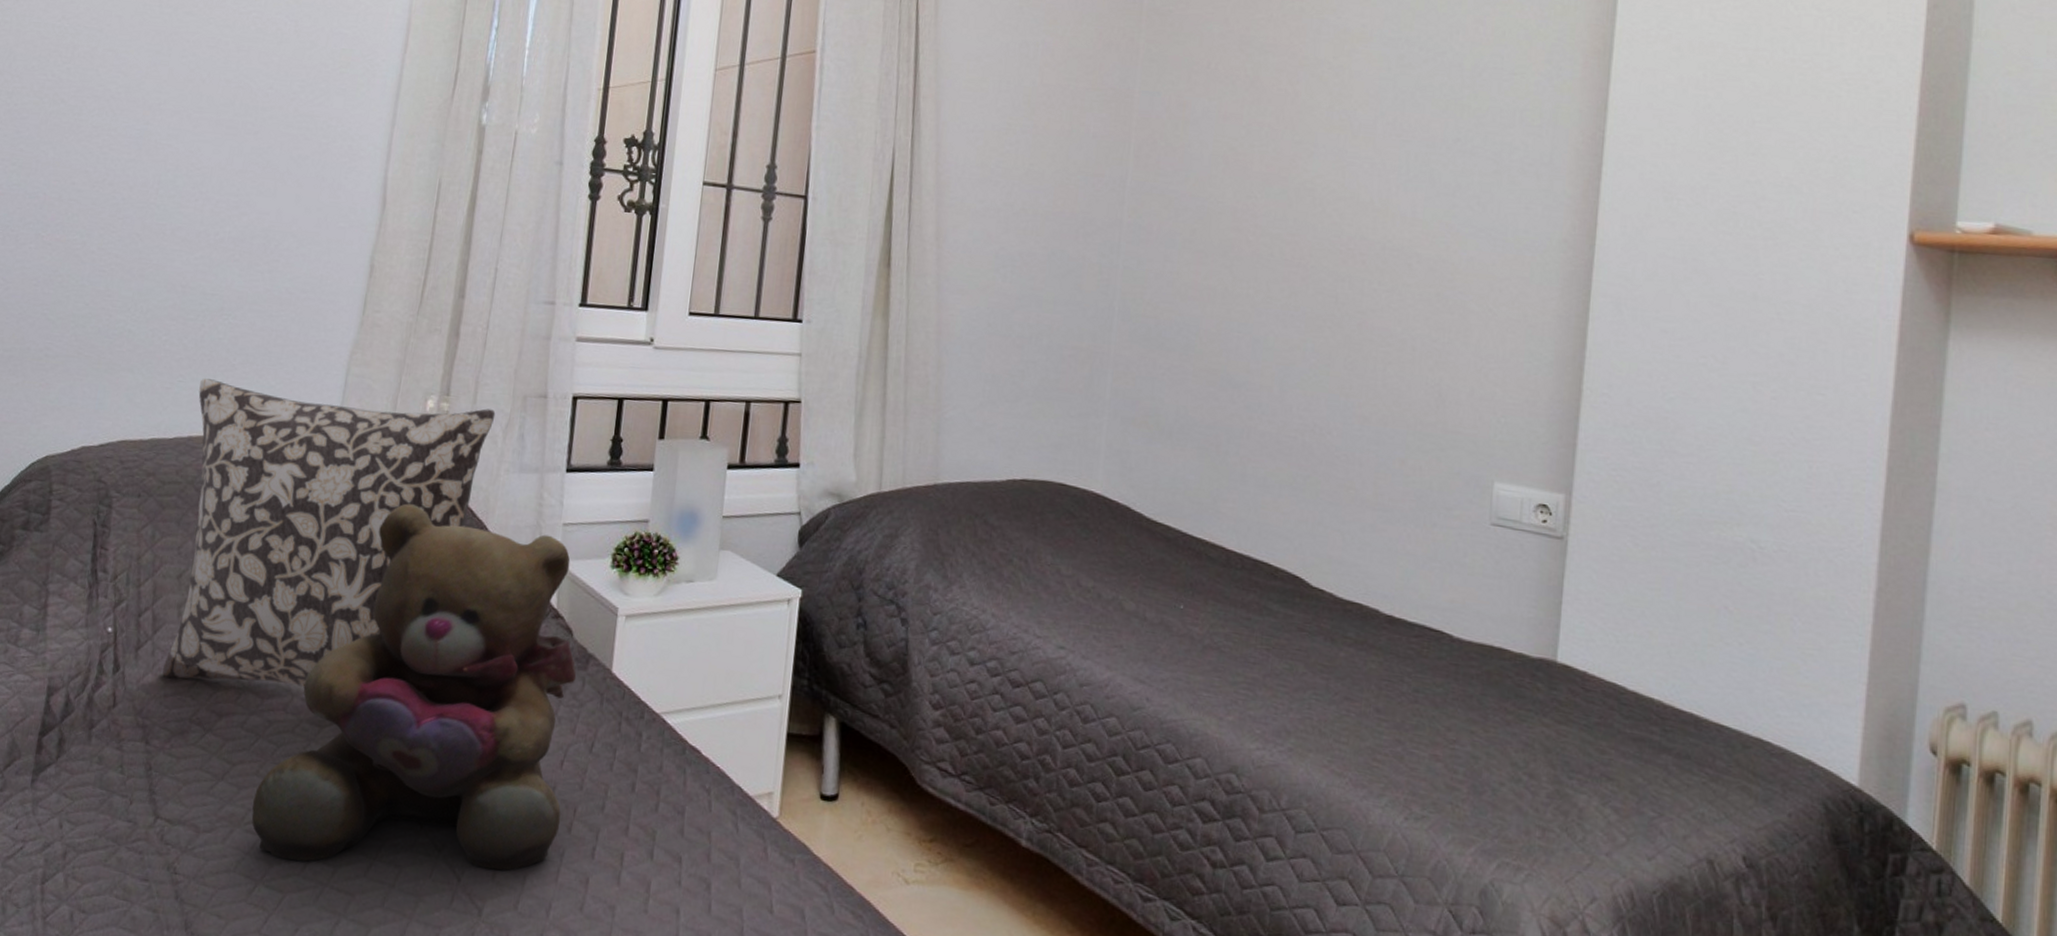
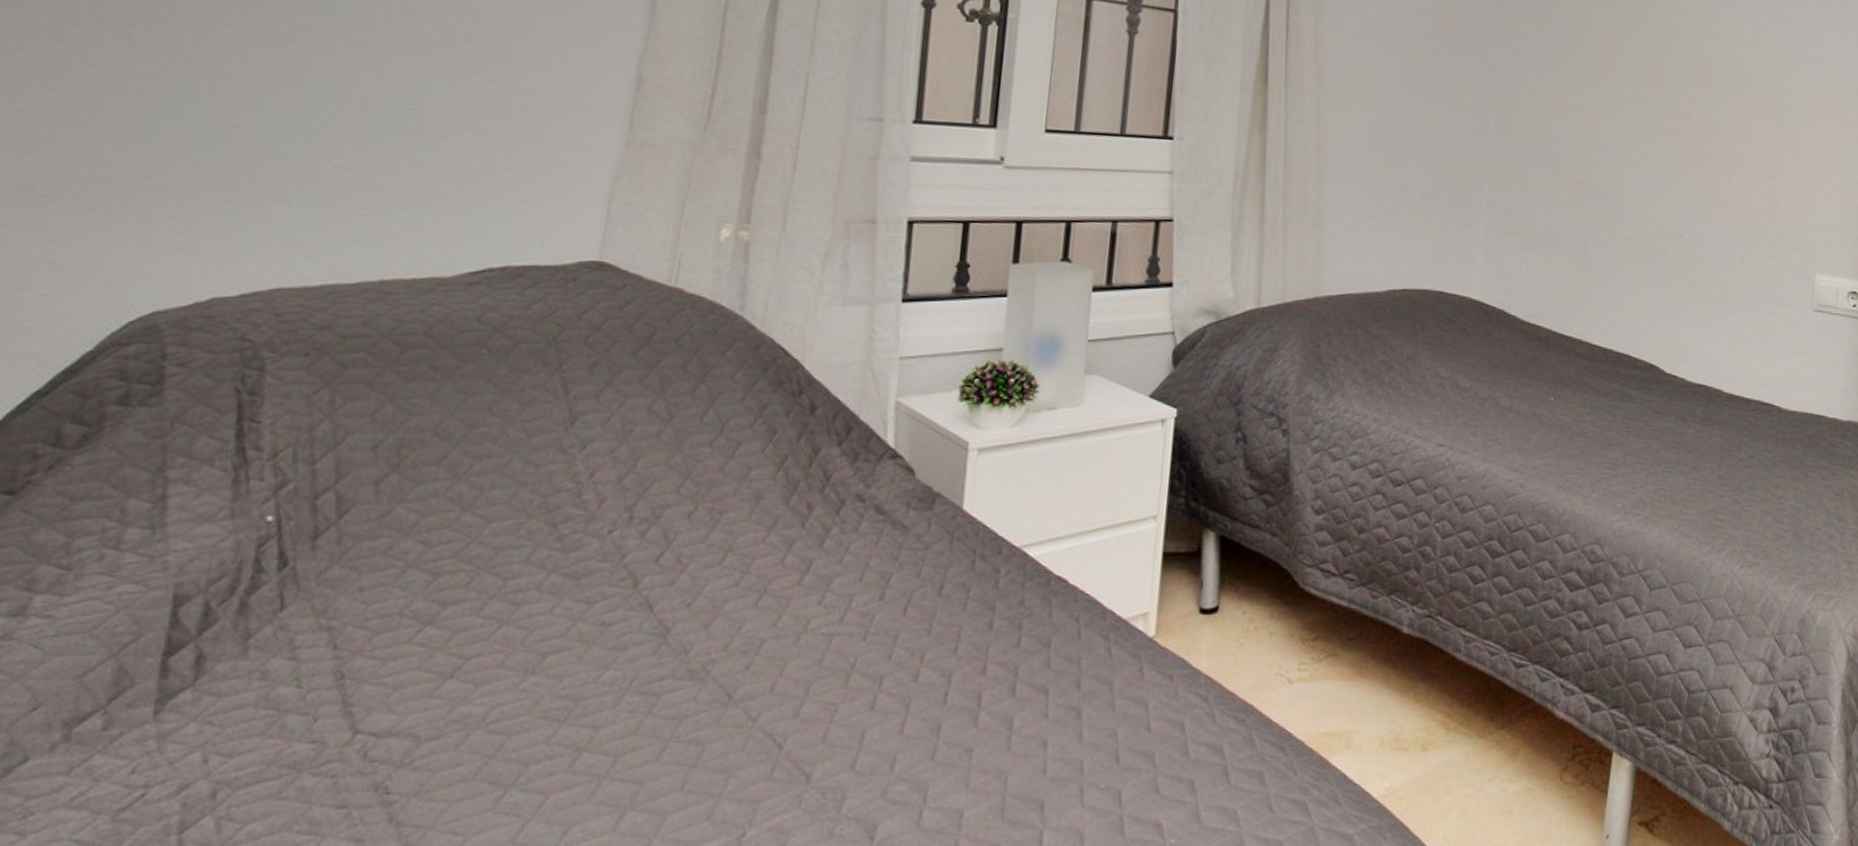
pillow: present [162,378,496,687] -> none [355,210,811,569]
teddy bear: present [251,503,577,871] -> none [496,345,921,757]

